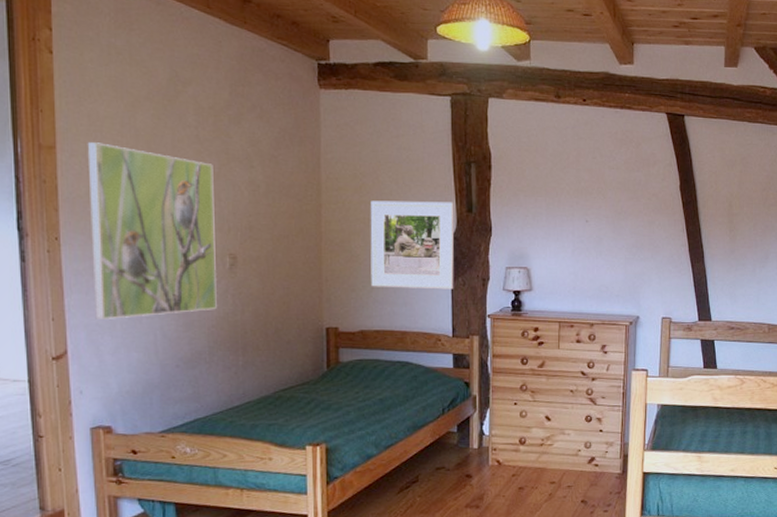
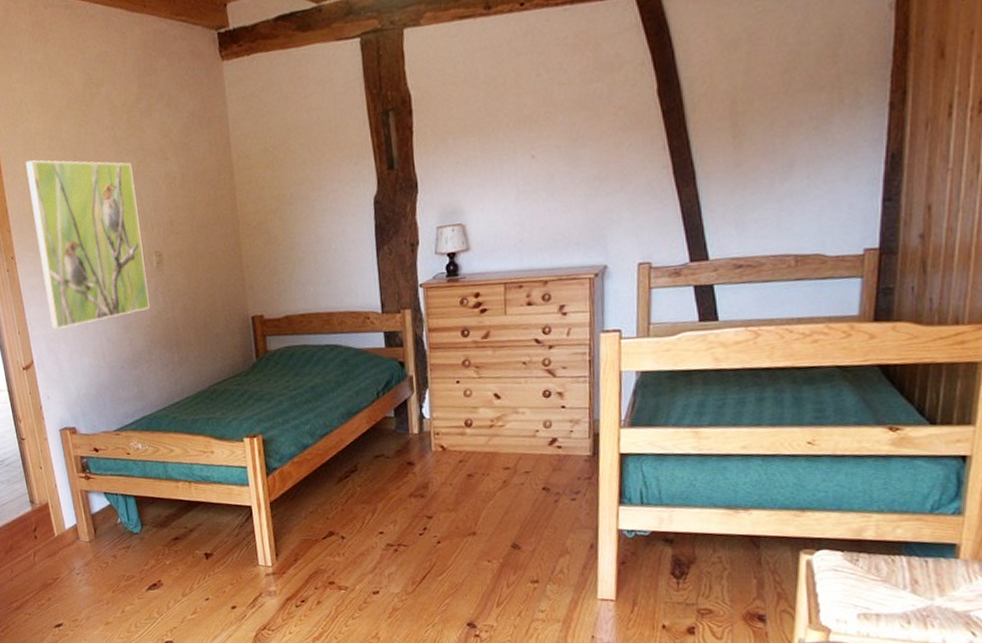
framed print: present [370,200,455,290] -> none [284,160,380,268]

